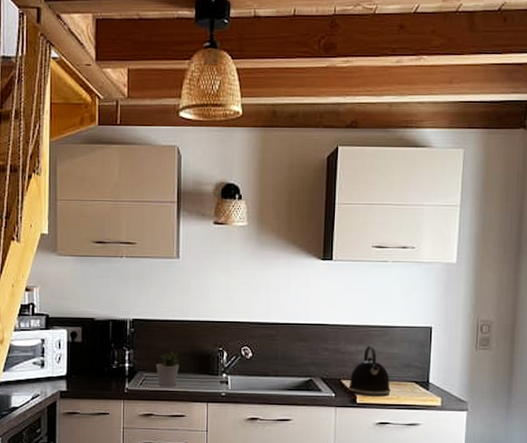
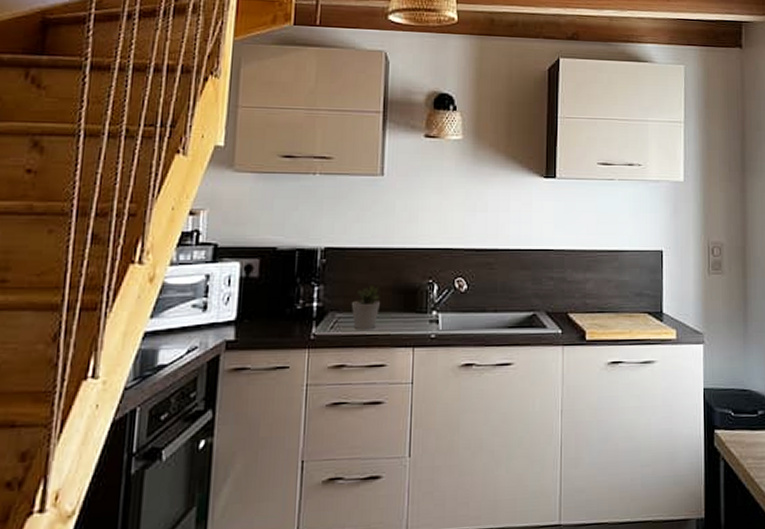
kettle: present [348,345,391,398] -> none [576,272,622,333]

